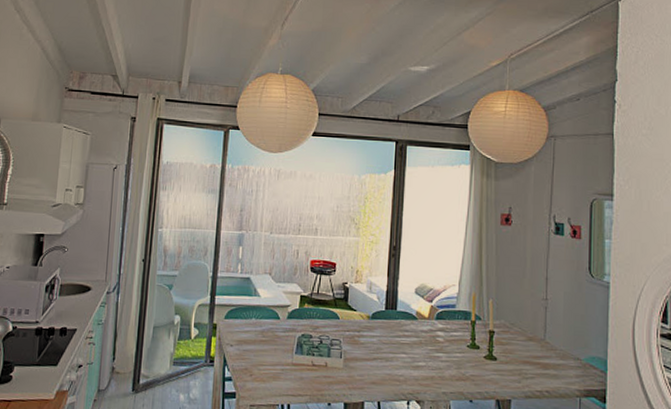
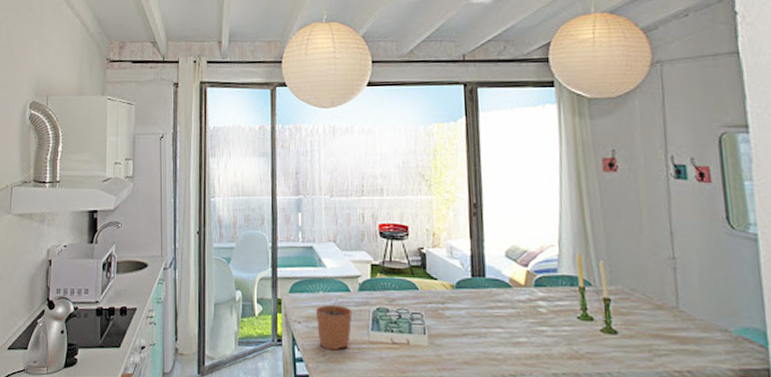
plant pot: none [247,321,280,371] -> present [315,294,353,351]

